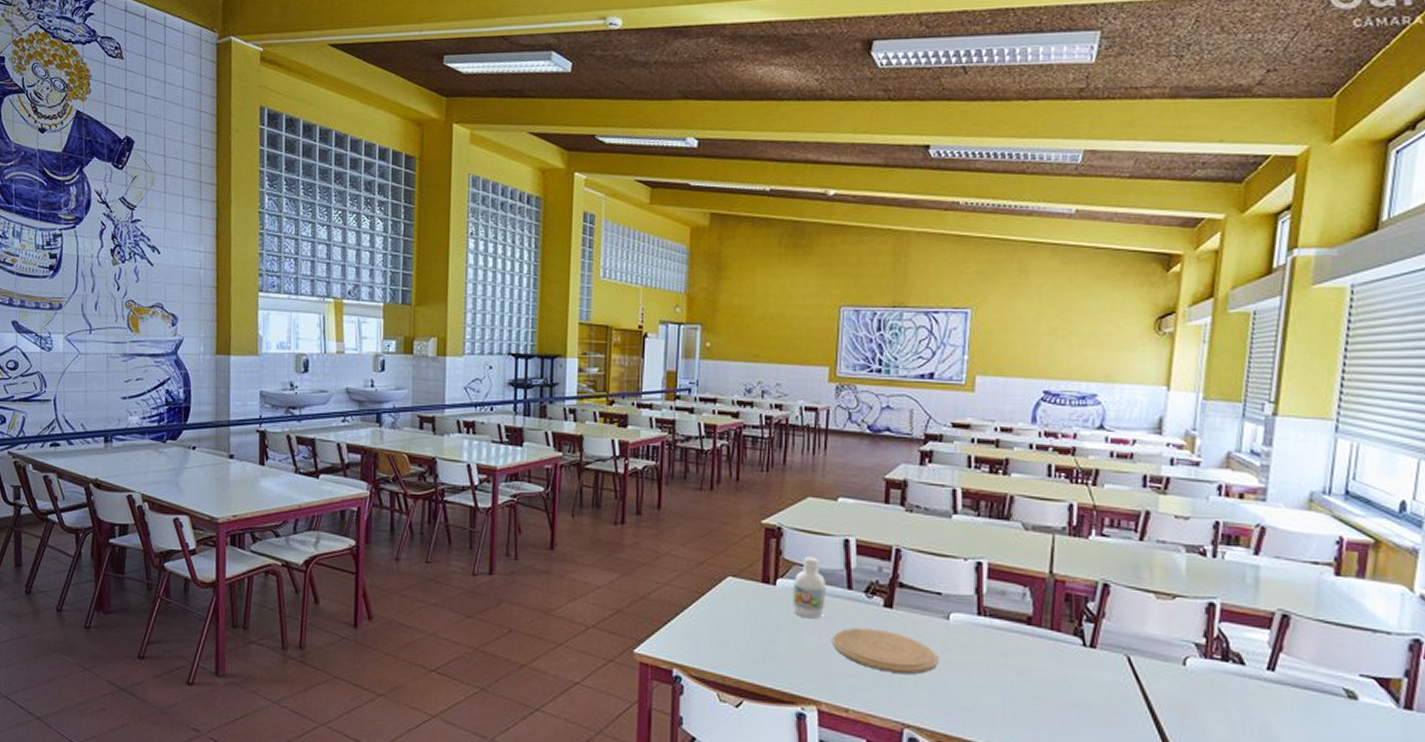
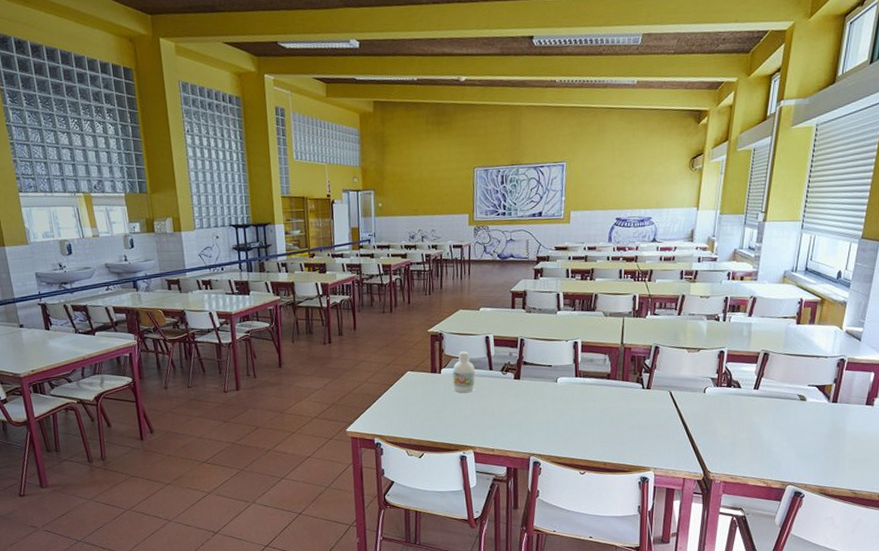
plate: present [833,628,938,674] -> none [481,394,551,422]

